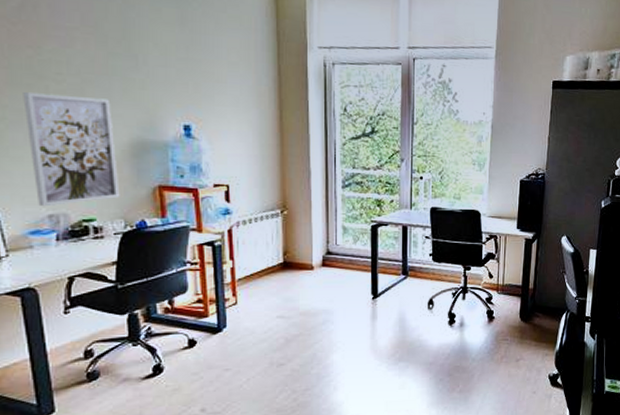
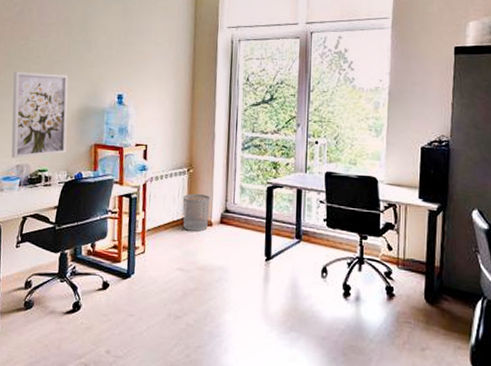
waste bin: none [278,236,310,276] -> present [182,193,211,231]

